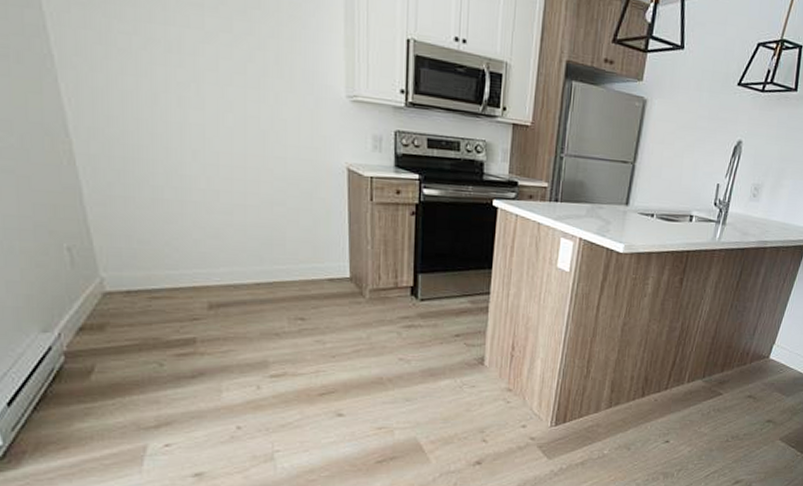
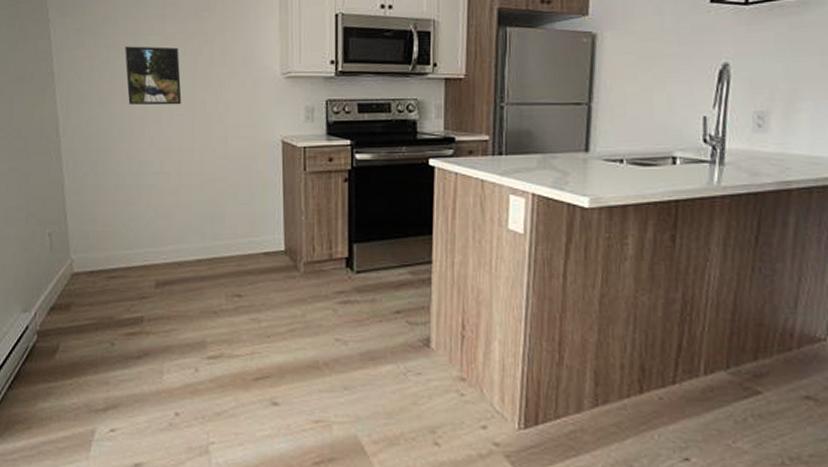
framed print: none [152,36,230,117] -> present [125,46,182,105]

